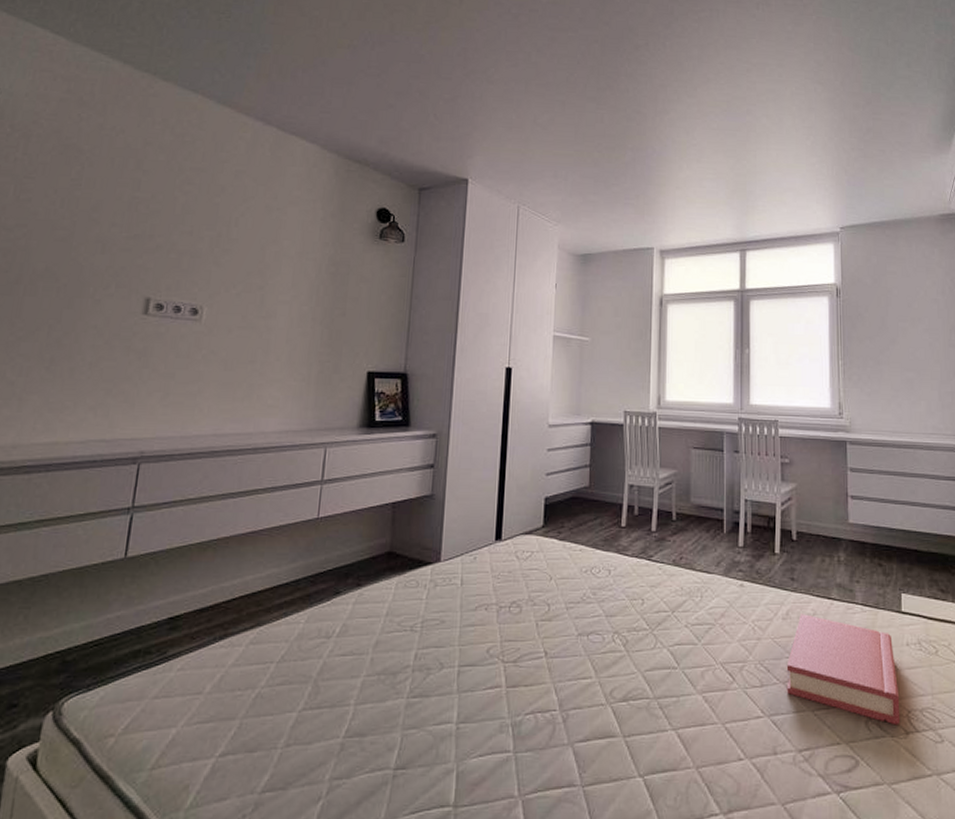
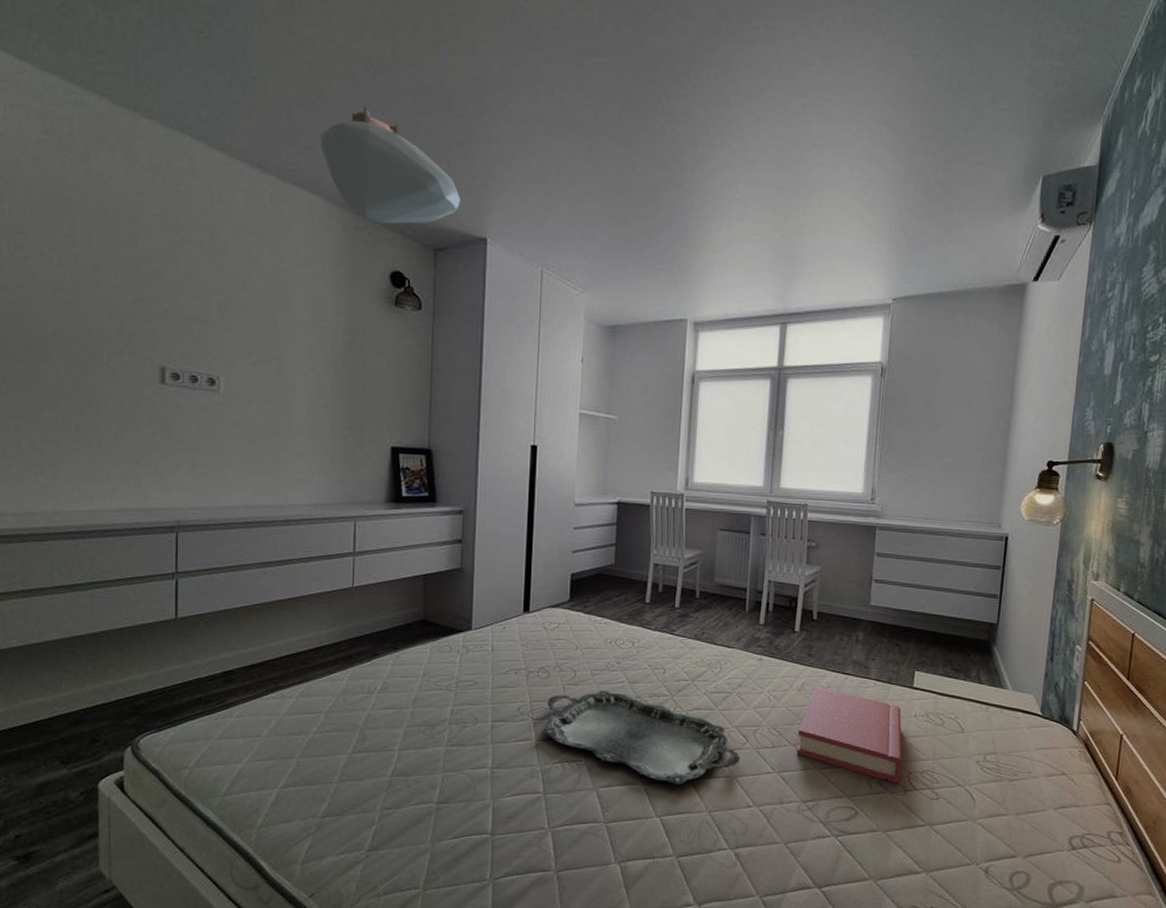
ceiling light: none [319,70,446,168] -> present [319,105,462,224]
serving tray: none [513,626,728,737] -> present [542,690,741,786]

